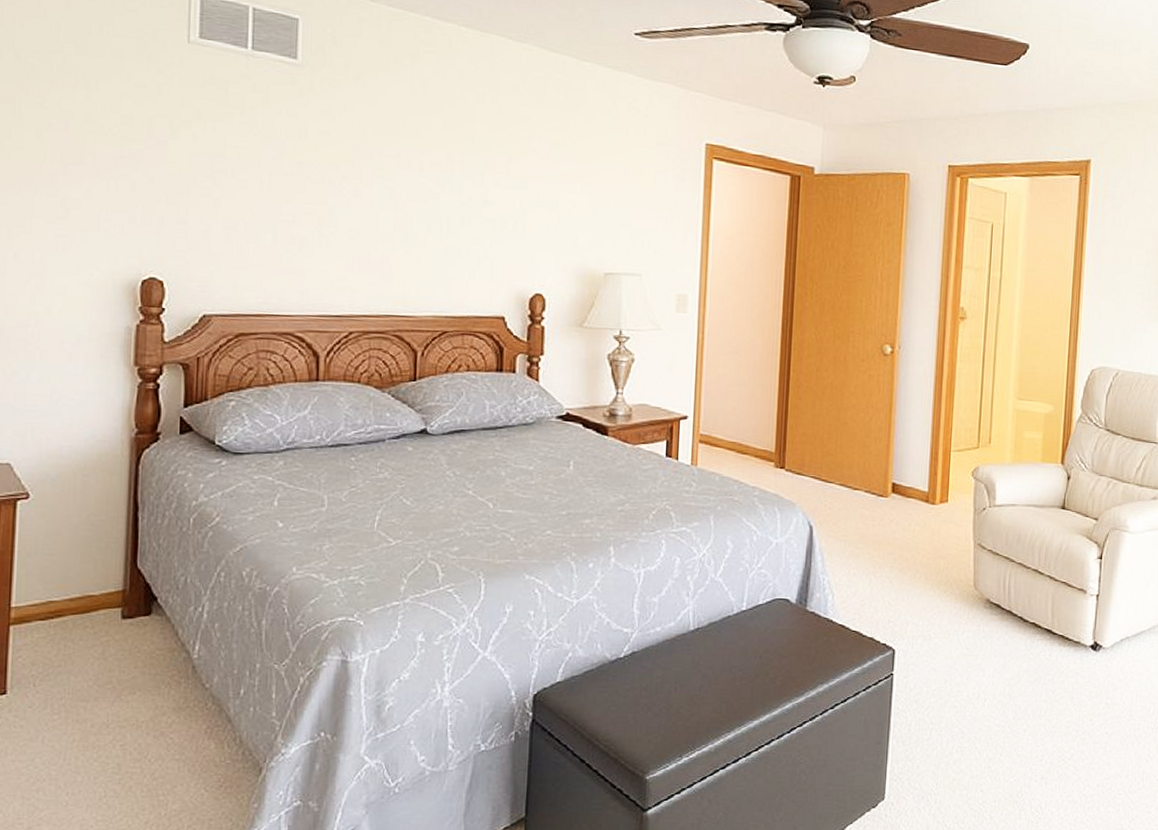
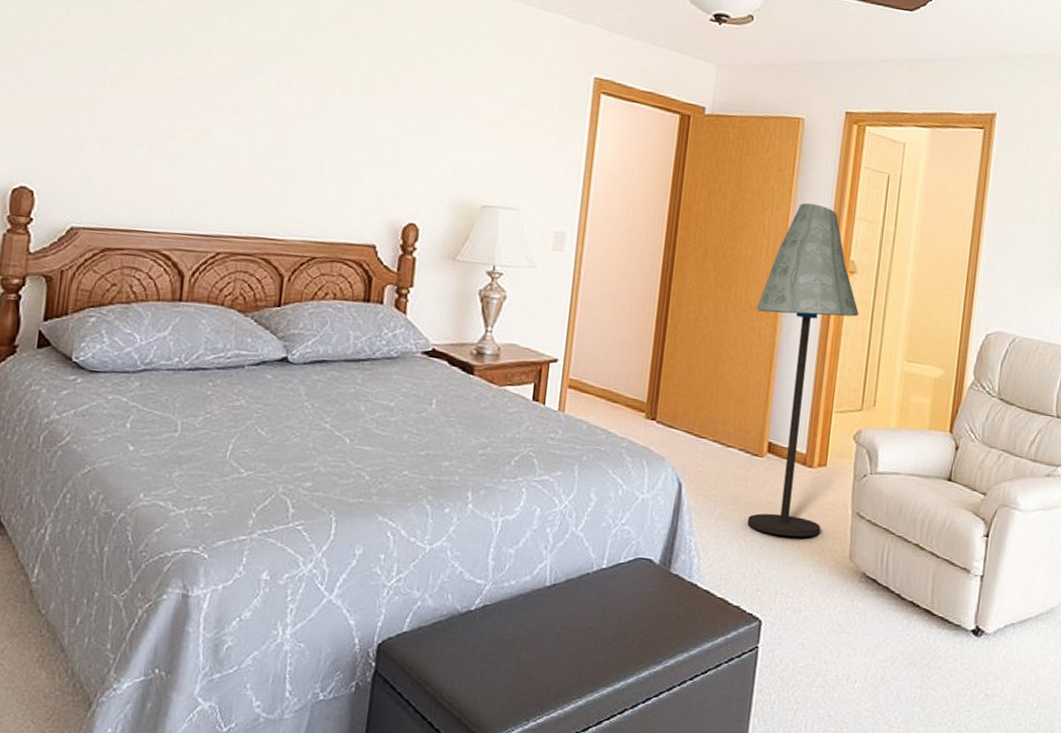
floor lamp: none [874,254,972,570] -> present [747,202,860,537]

